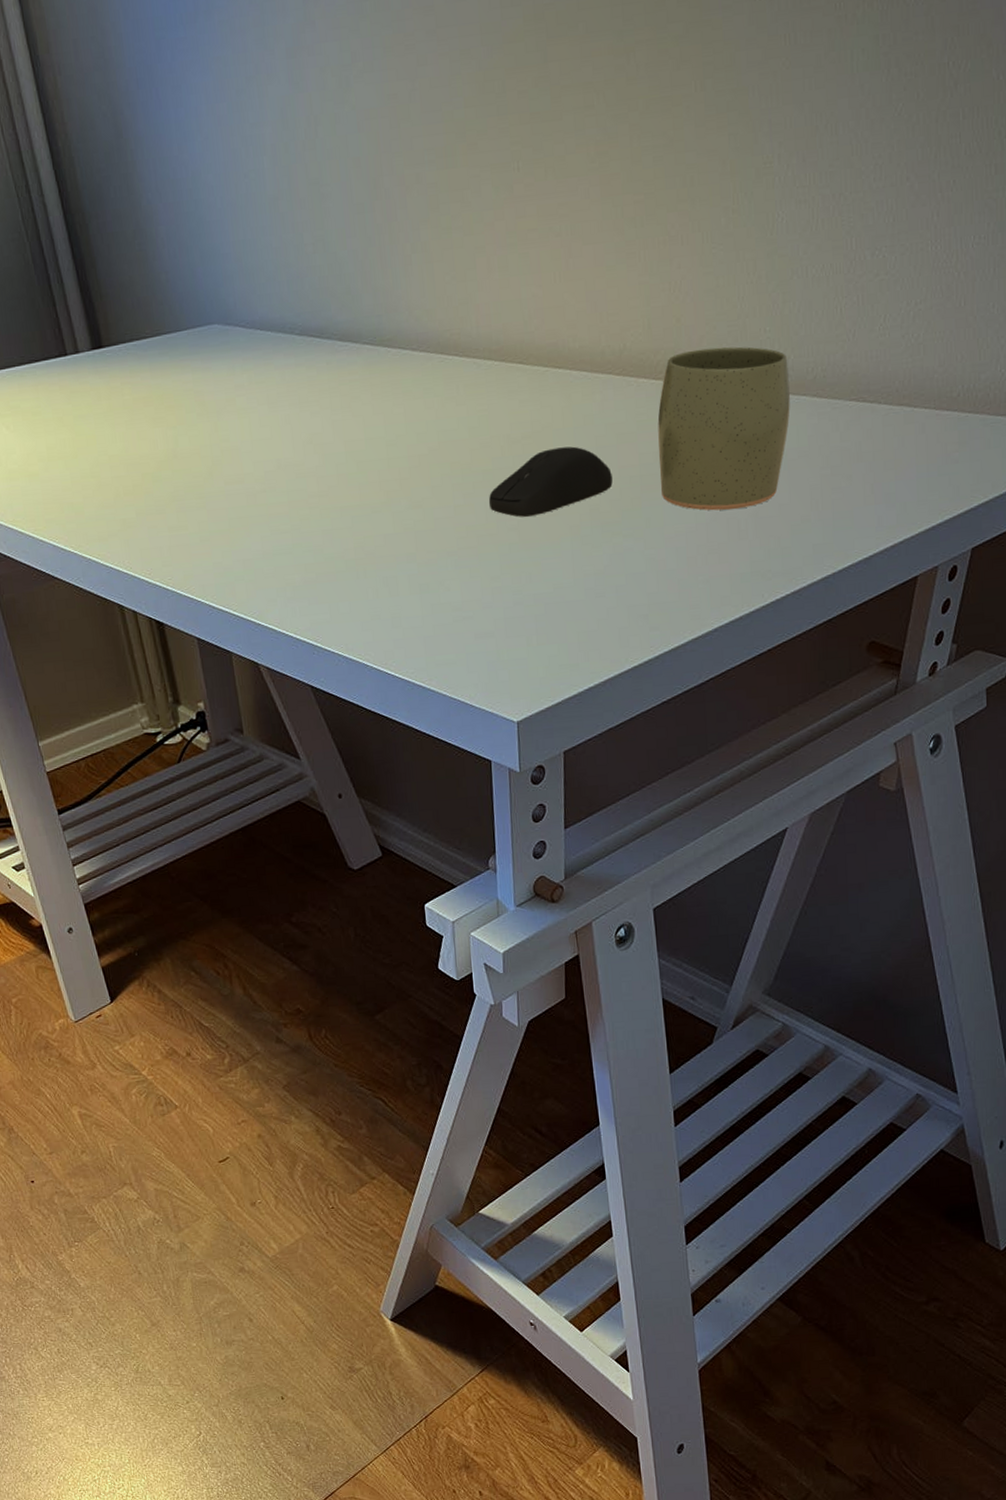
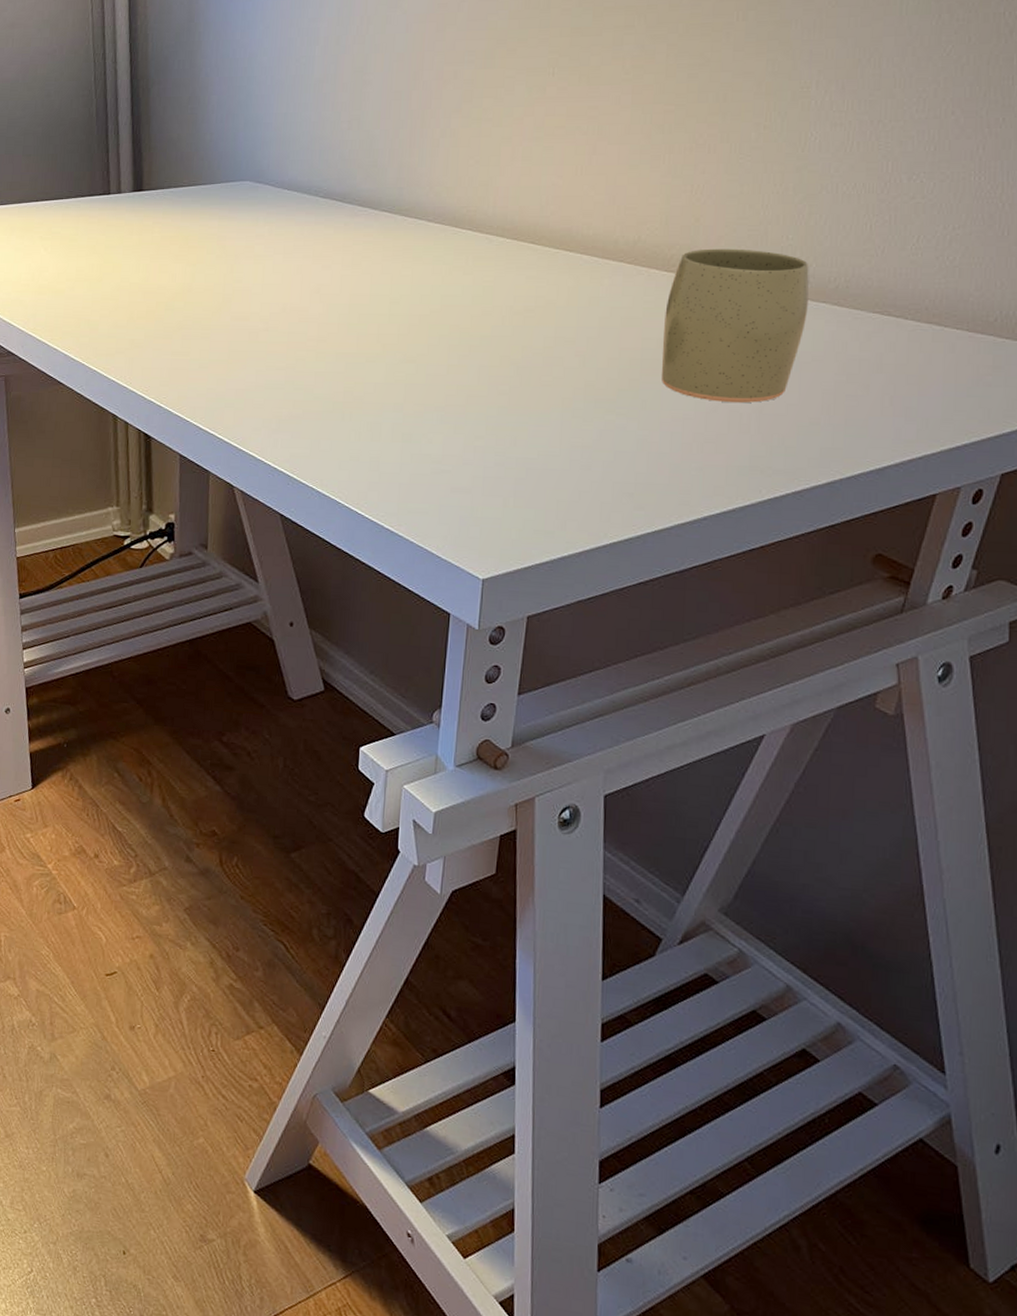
computer mouse: present [488,446,613,517] -> none [482,324,612,384]

